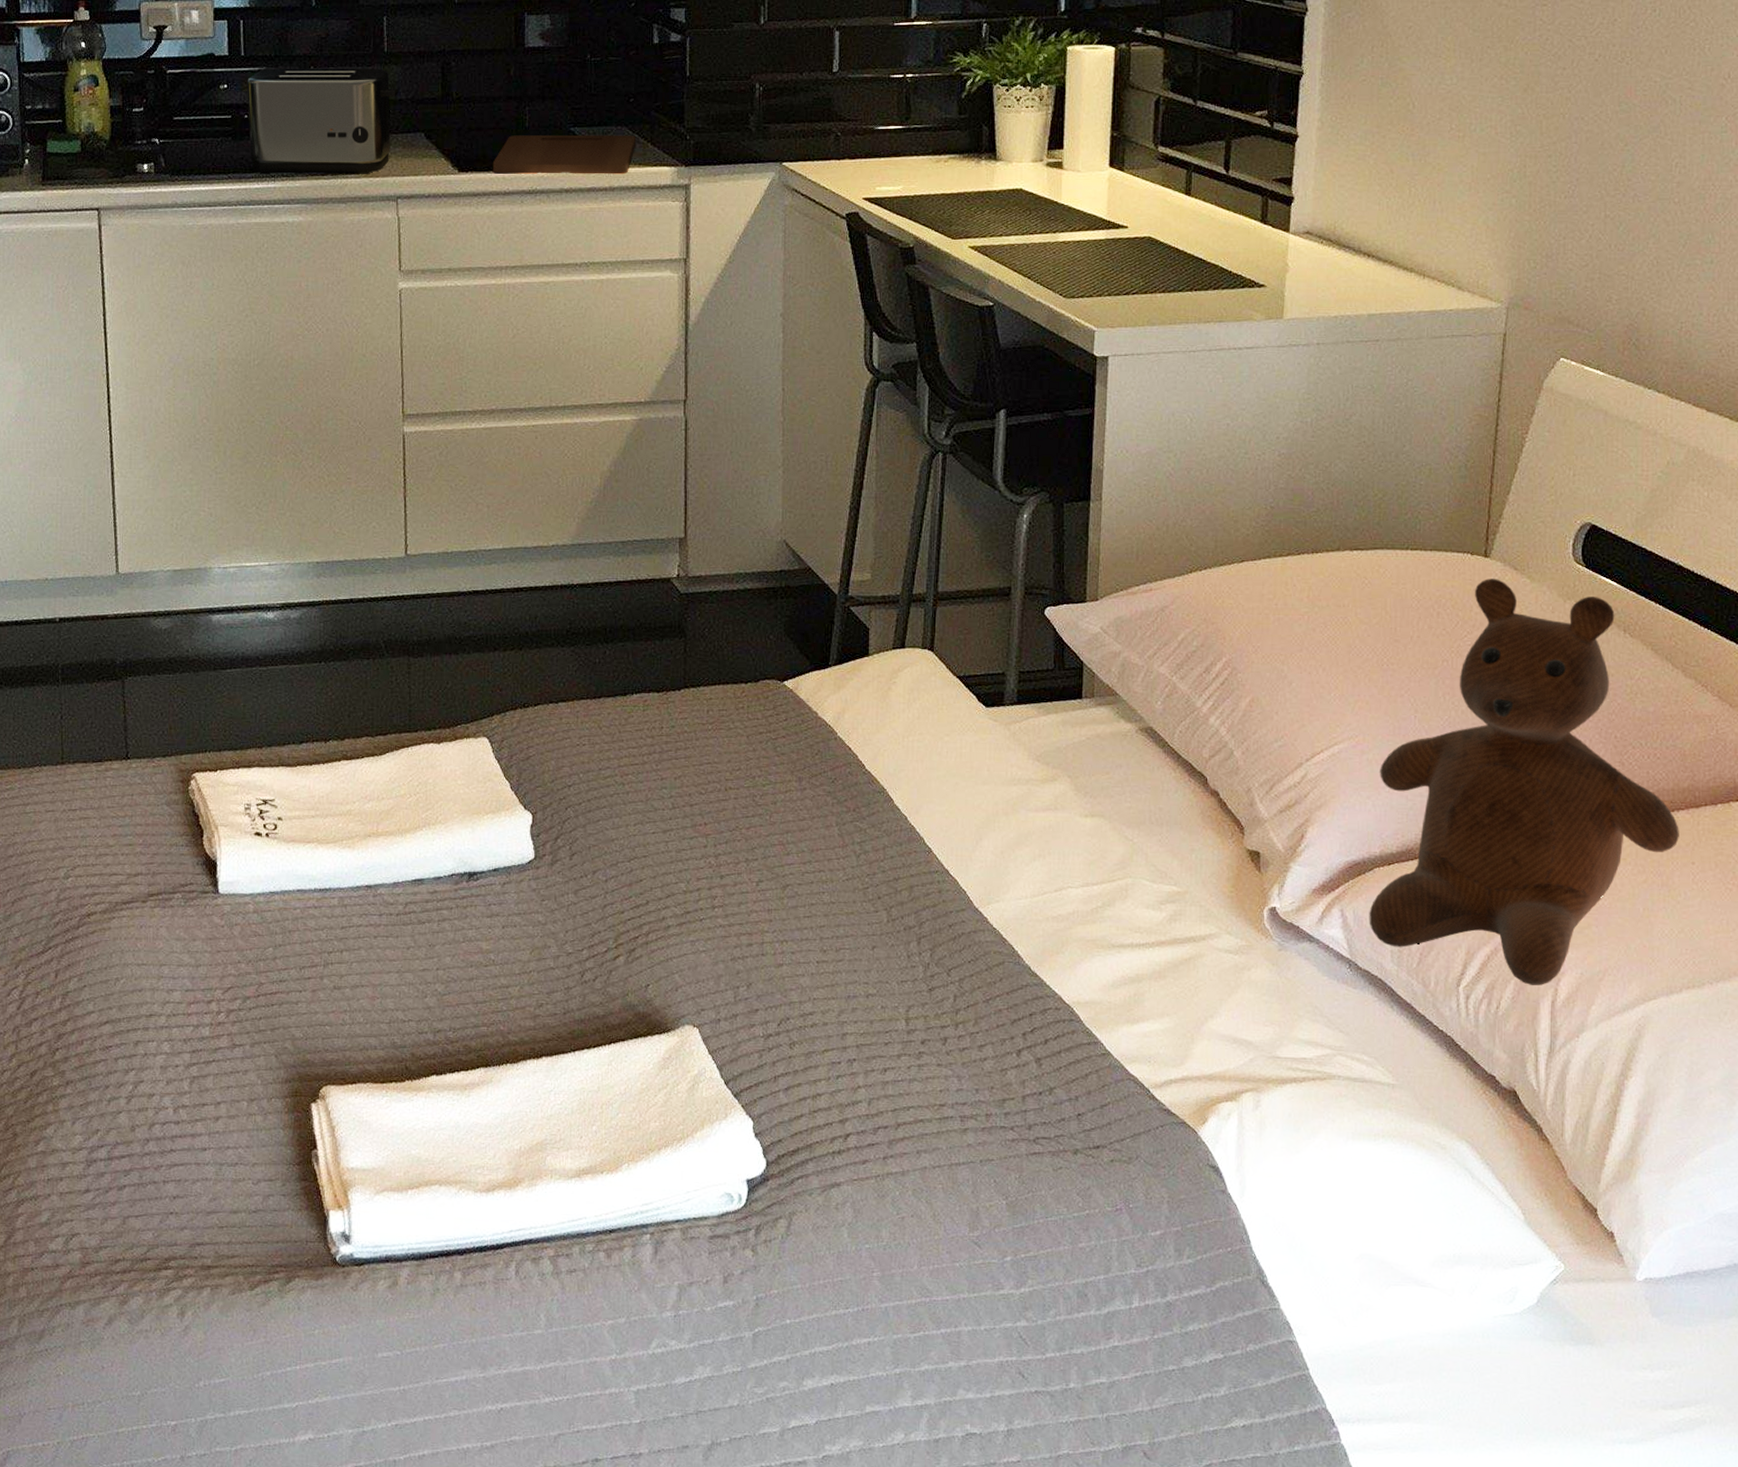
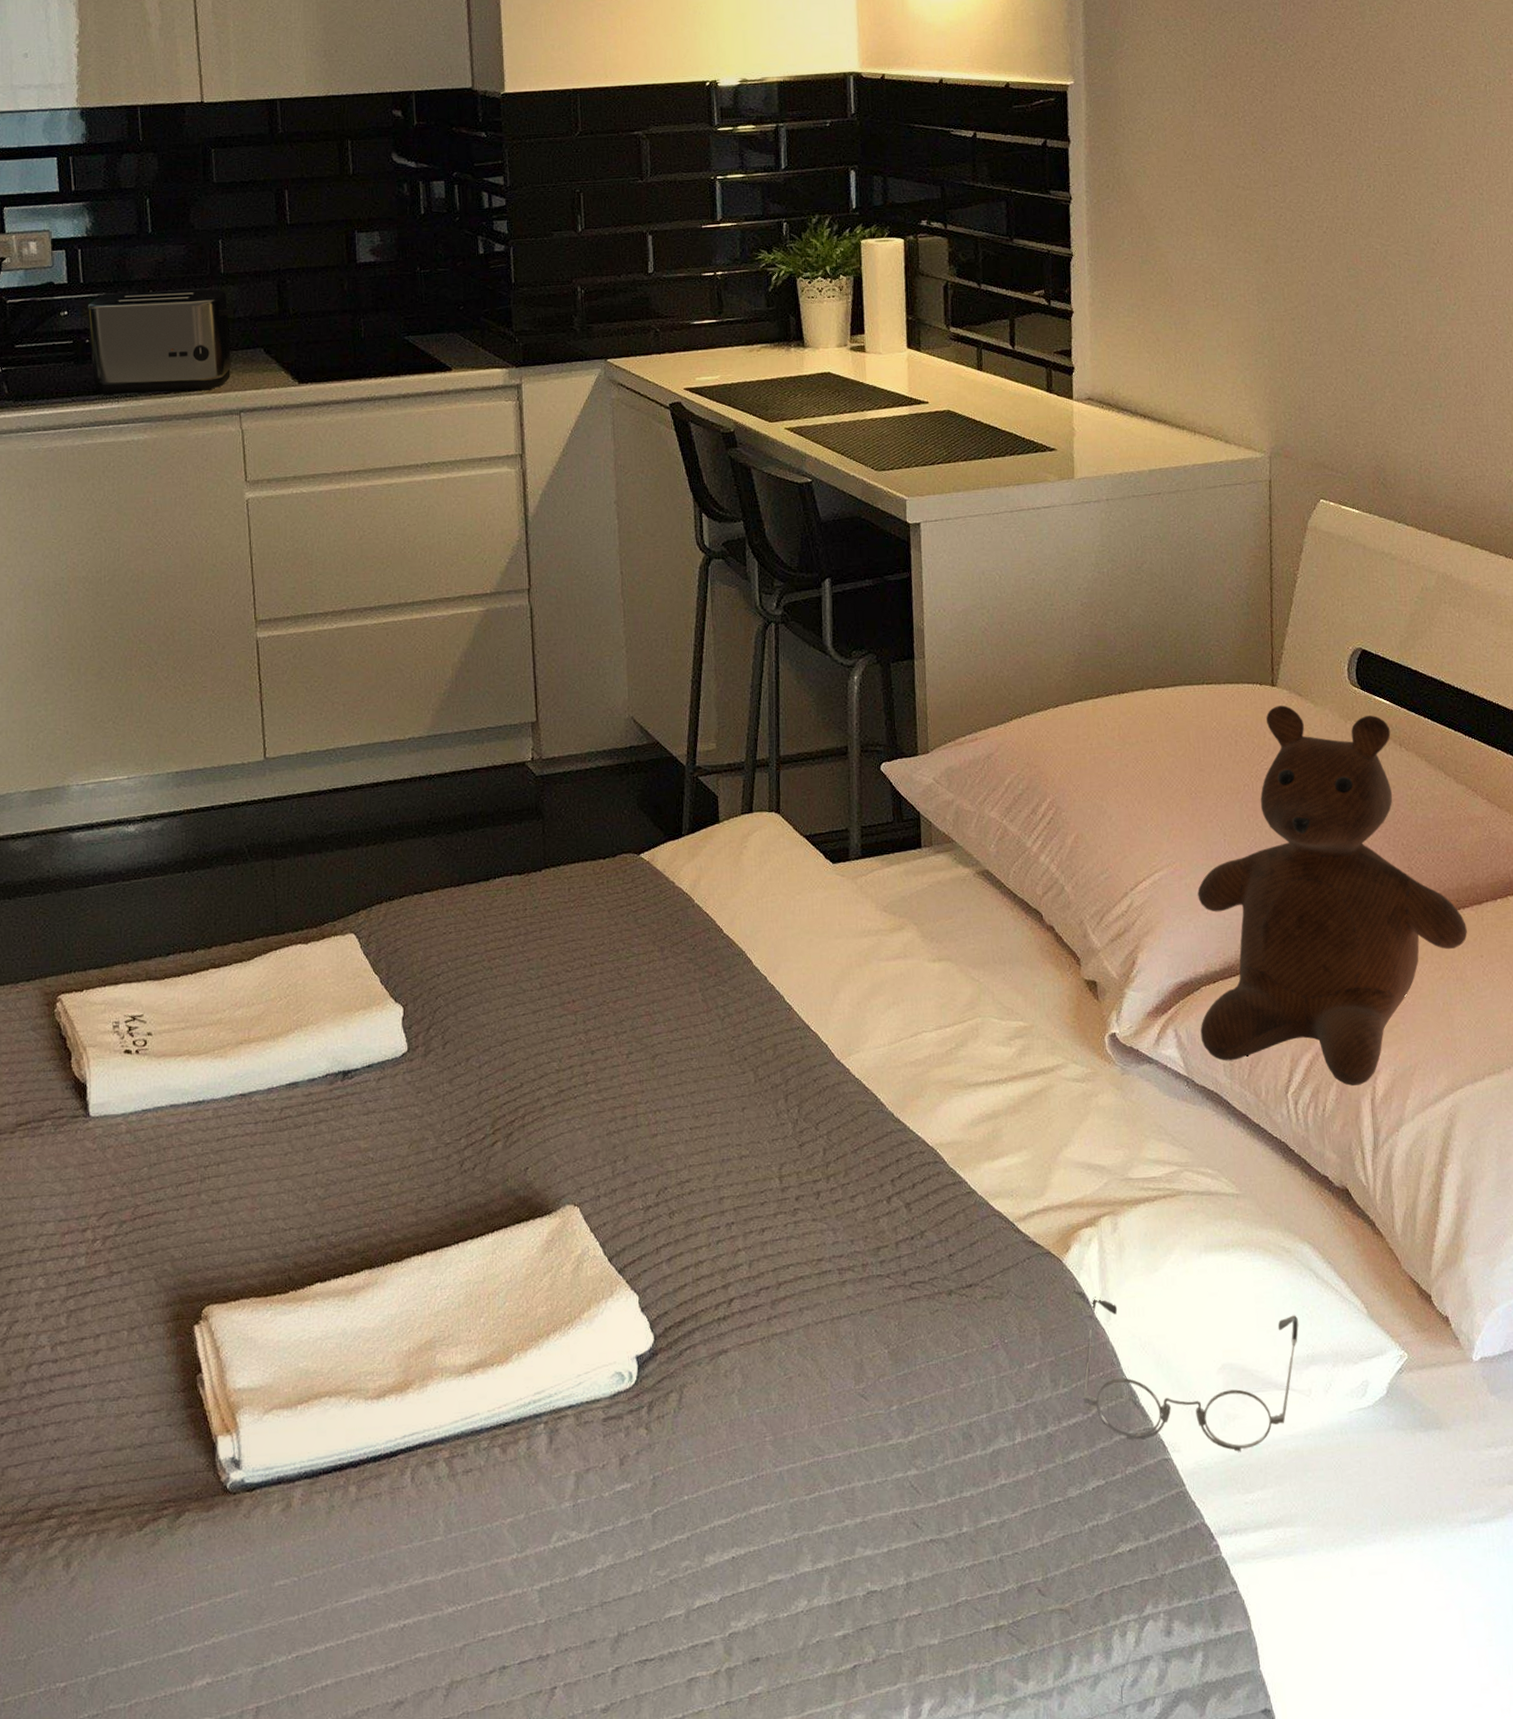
cutting board: present [492,134,637,174] -> none [331,340,468,384]
eyeglasses: none [1208,1172,1447,1343] -> present [1083,1297,1299,1452]

